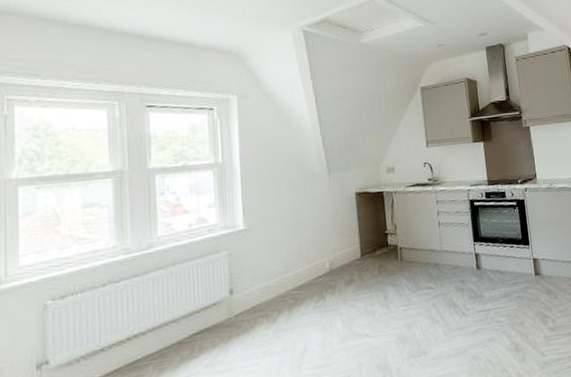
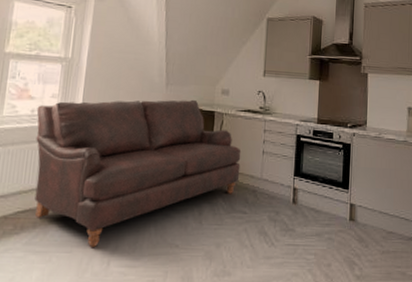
sofa: none [194,183,420,355] -> present [34,99,241,247]

